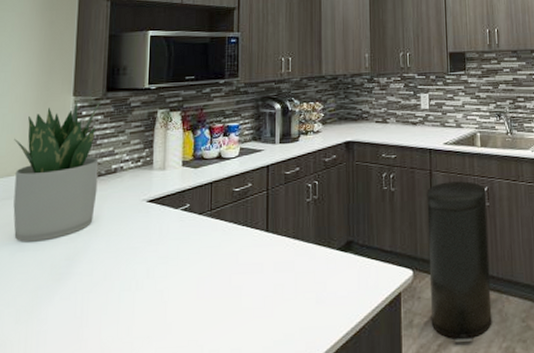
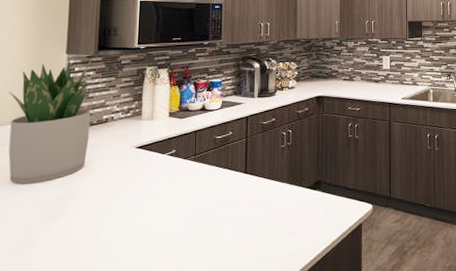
pedal bin: present [427,181,492,343] -> none [386,130,438,264]

